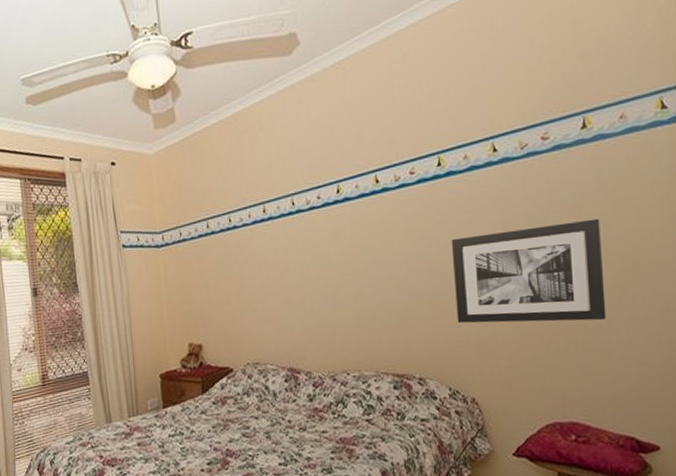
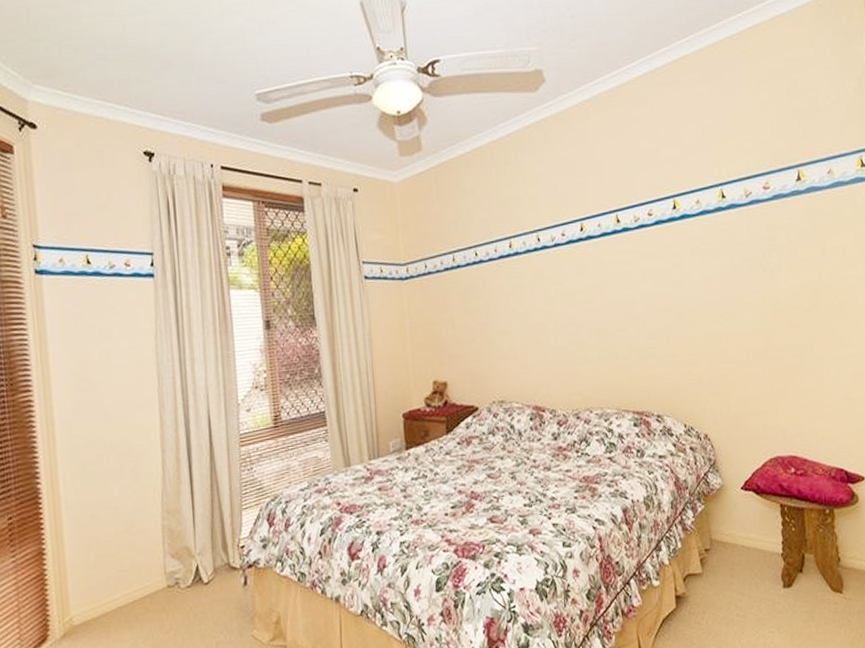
wall art: present [451,218,607,323] -> none [685,264,819,362]

